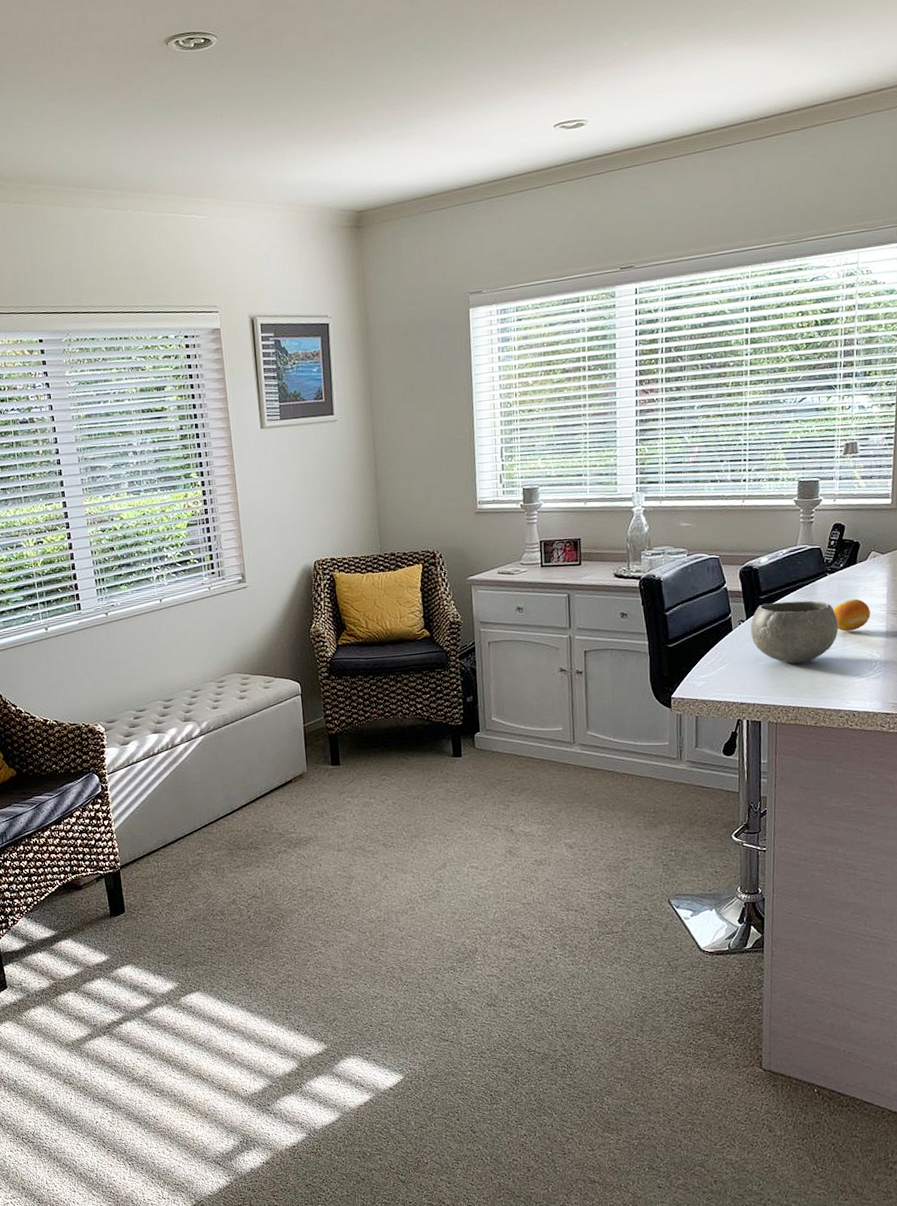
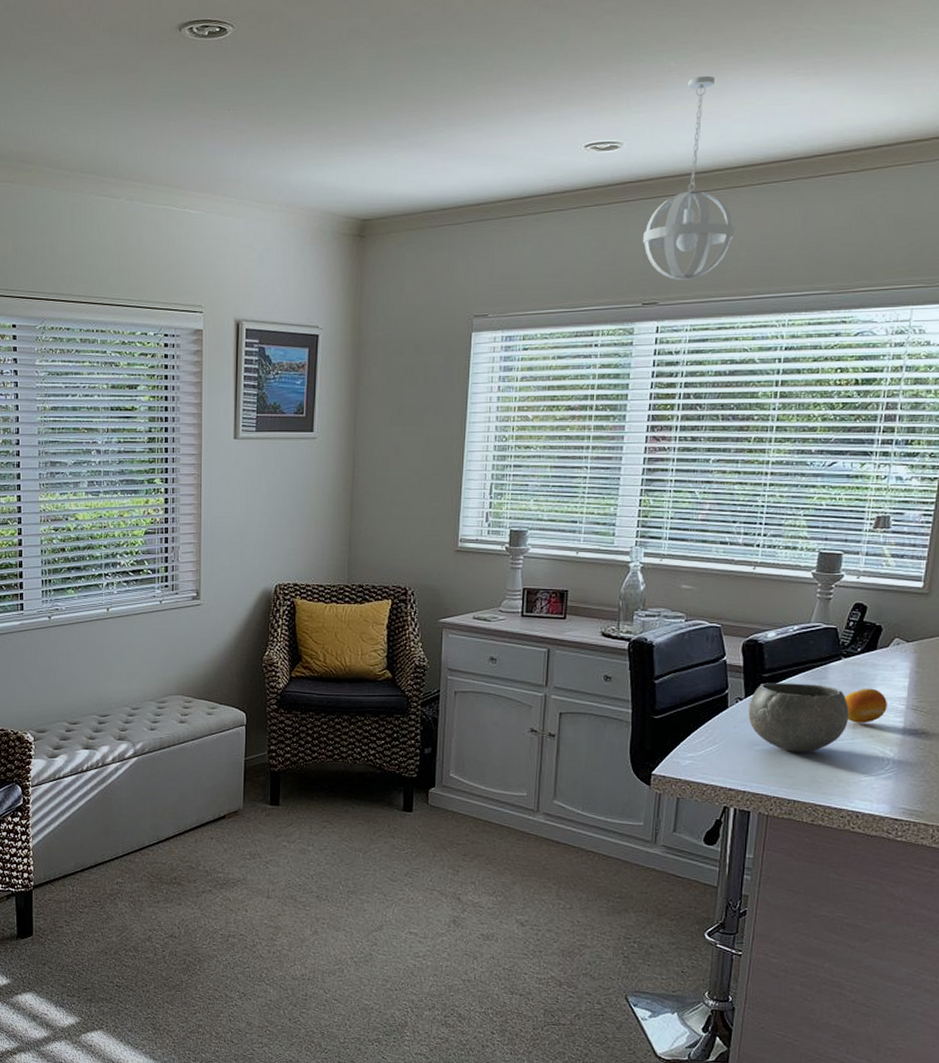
pendant light: none [614,51,696,244] -> present [642,75,735,280]

